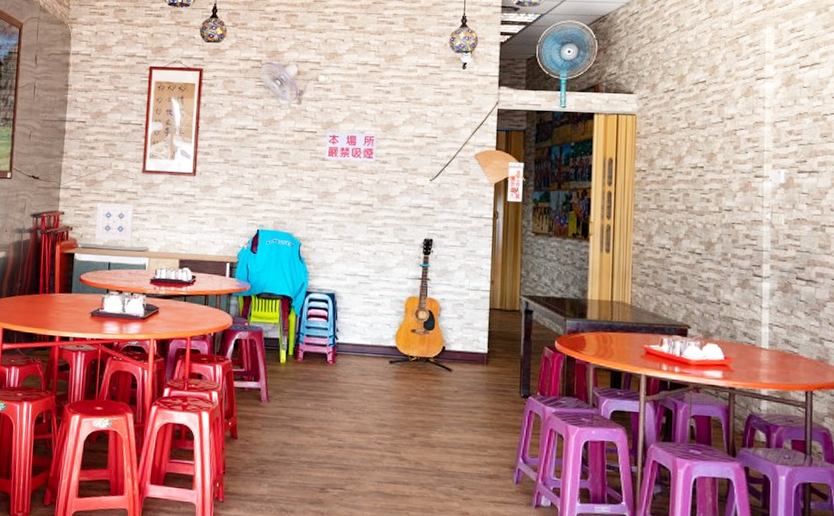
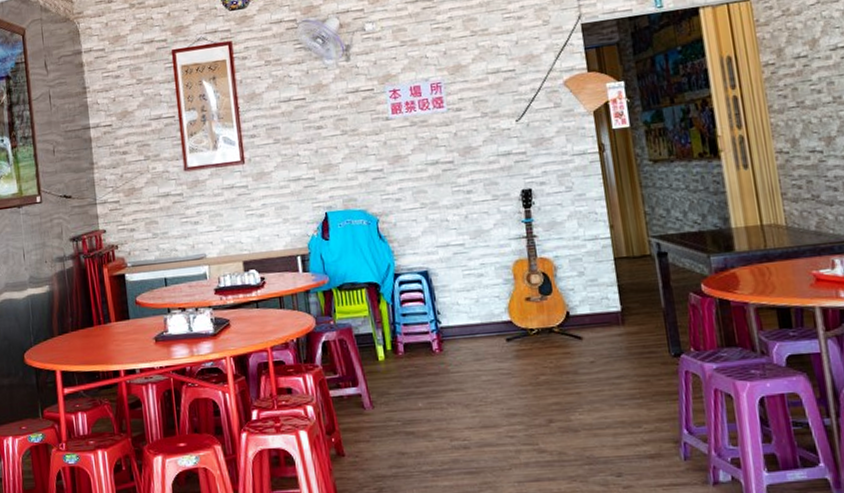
wall art: present [95,202,134,242] -> none [140,208,187,255]

